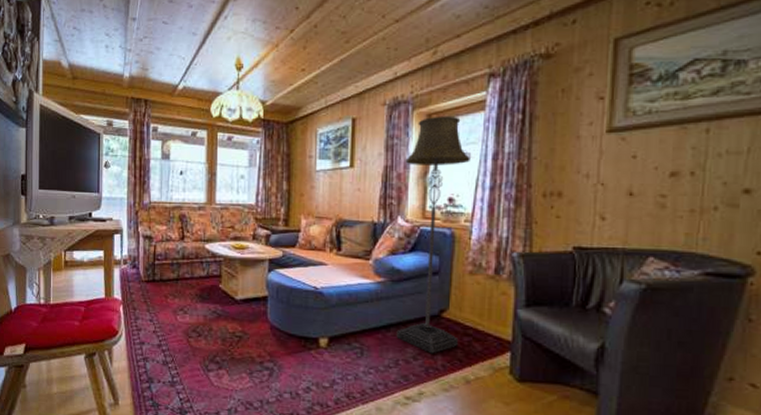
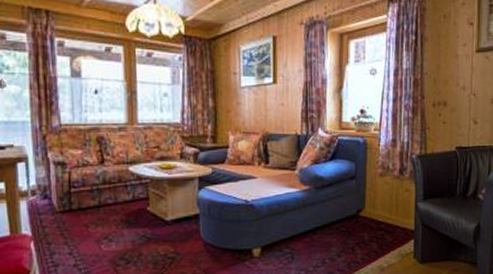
floor lamp: present [396,115,470,354] -> none [322,35,377,250]

